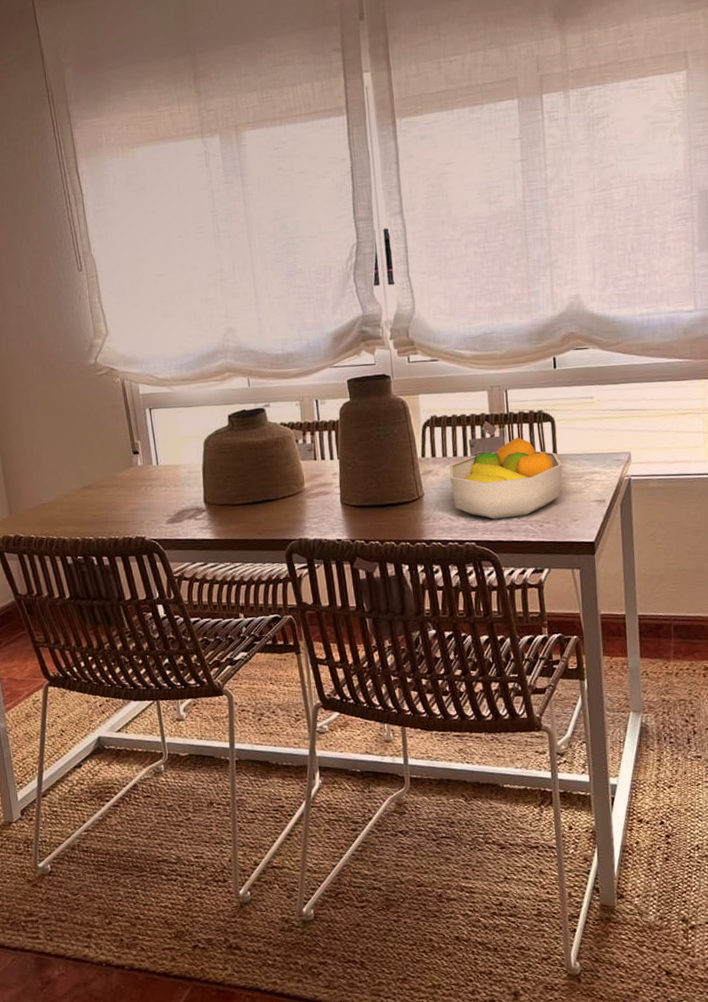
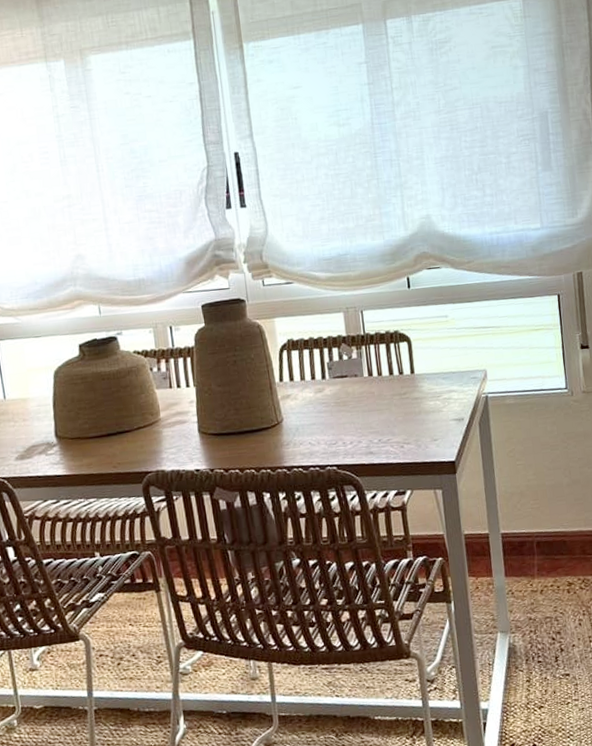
fruit bowl: present [449,437,563,519] -> none [307,358,421,442]

